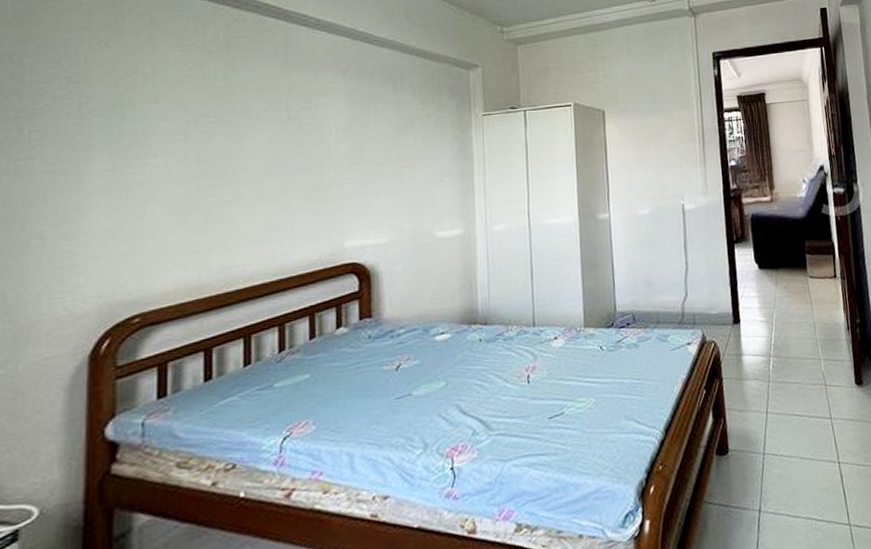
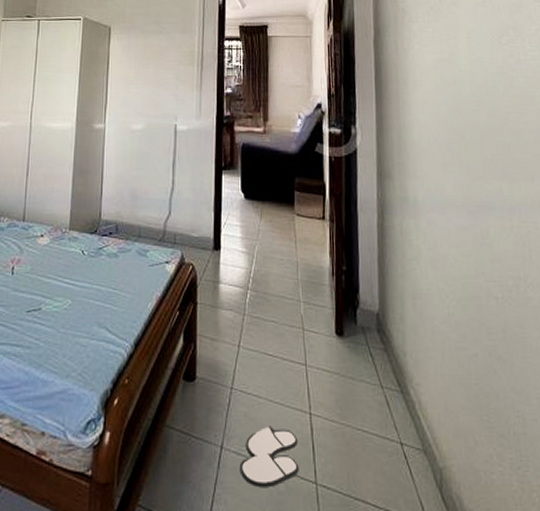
slippers: none [778,481,833,540] -> present [239,426,299,487]

